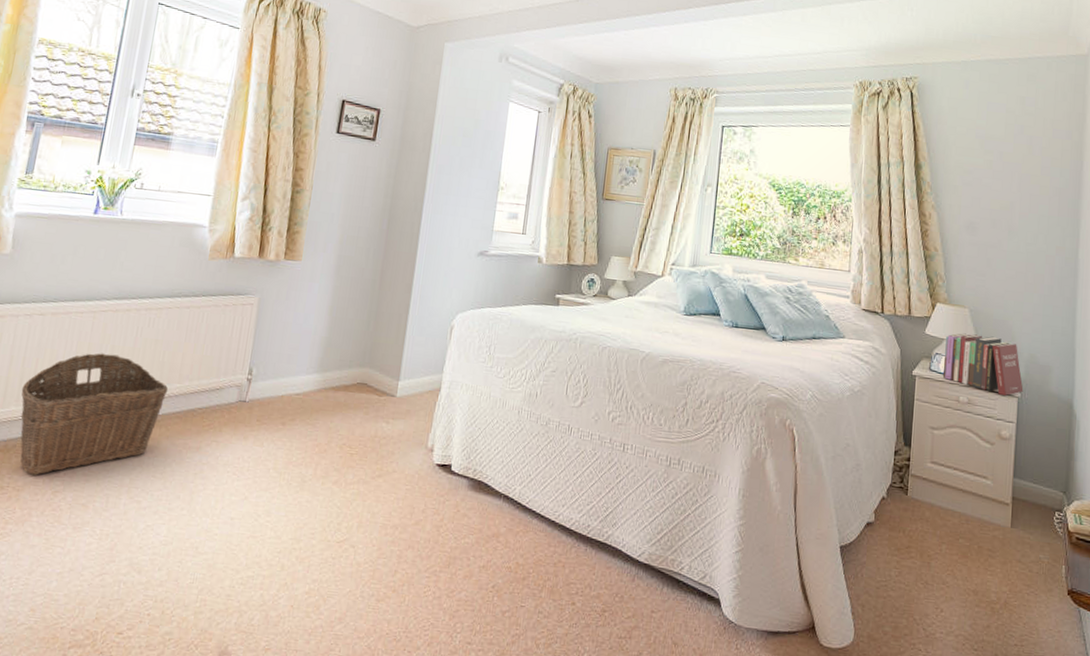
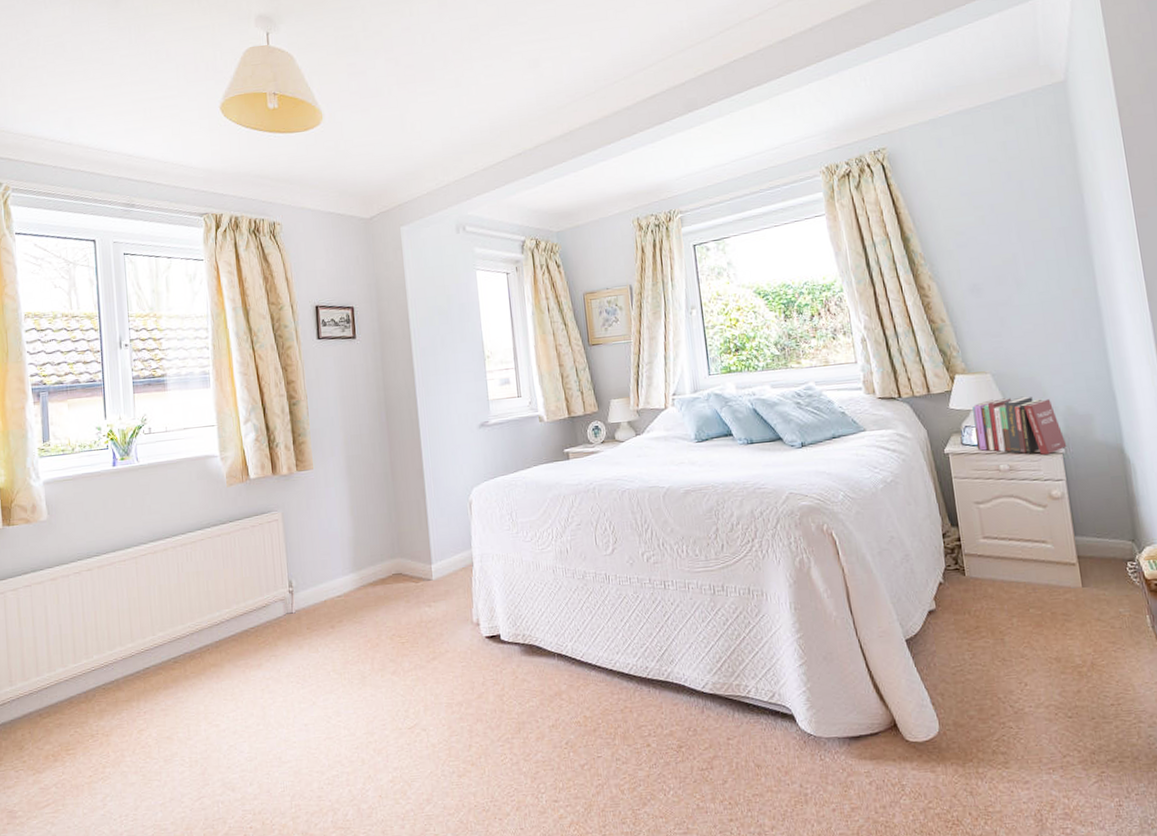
wicker basket: present [20,353,169,475] -> none [87,593,220,719]

